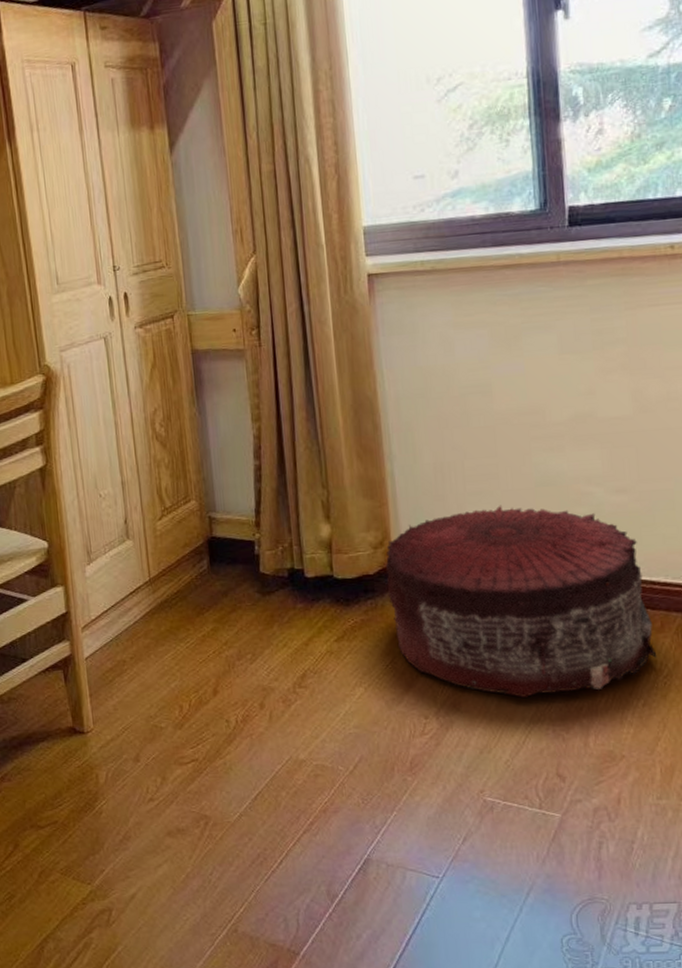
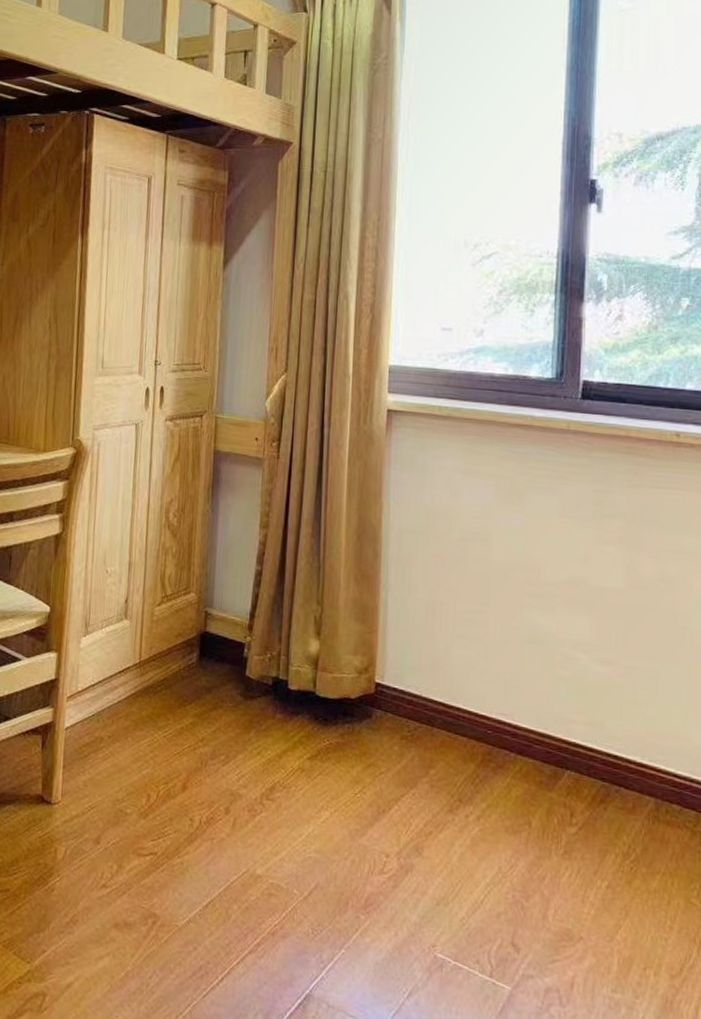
pouf: present [385,505,657,698] -> none [366,653,626,862]

